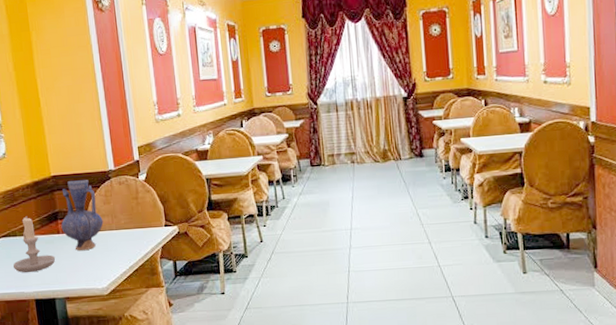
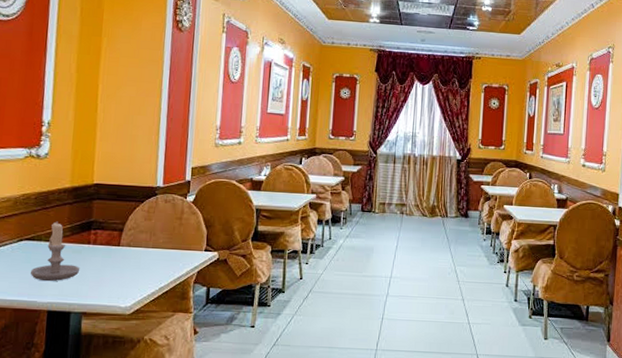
vase: present [61,180,104,251] -> none [93,192,141,266]

